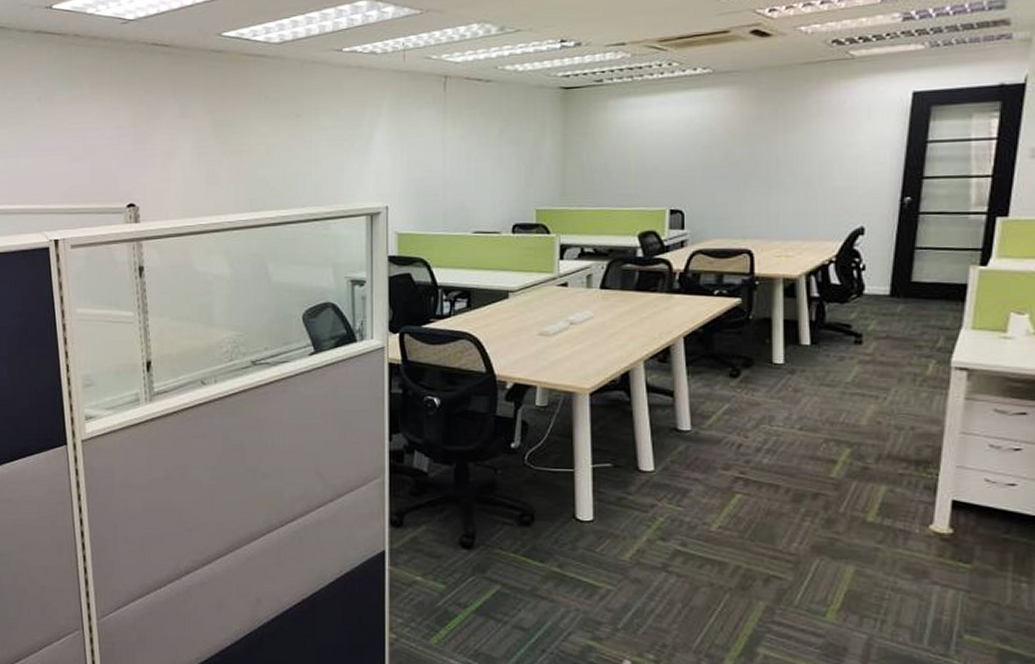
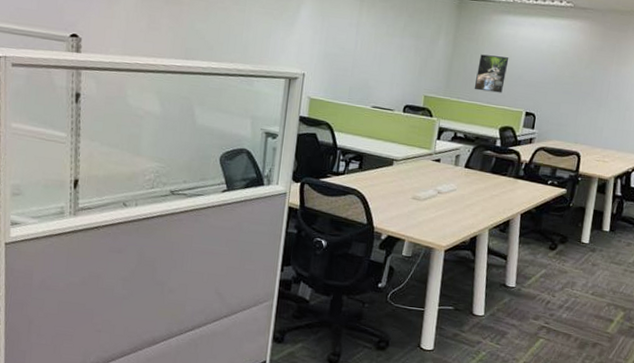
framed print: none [597,148,638,193] -> present [474,54,509,93]

